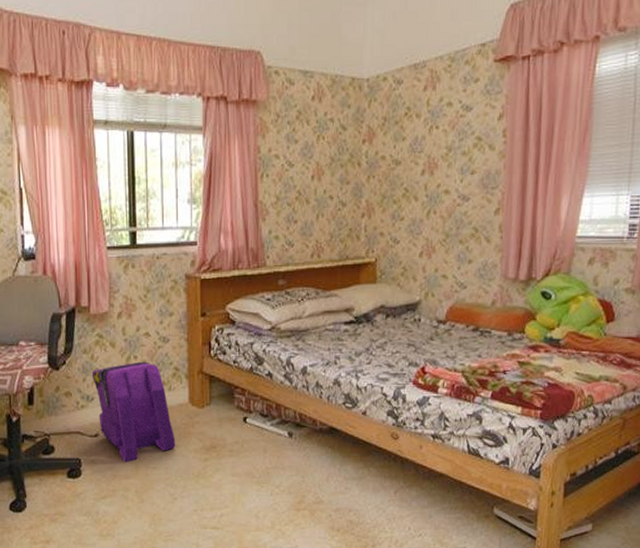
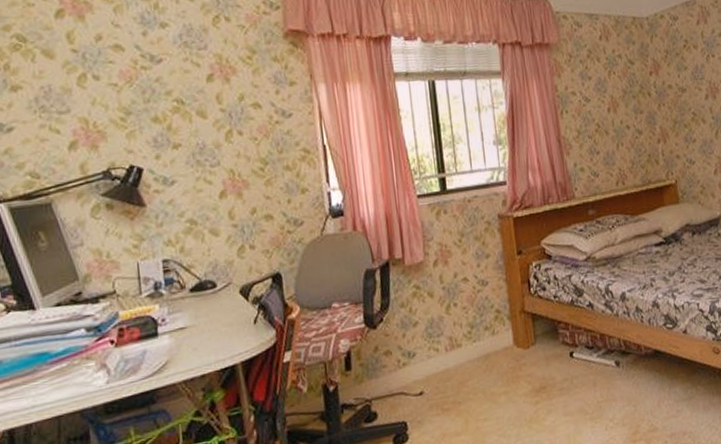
backpack: present [91,361,176,463] -> none [411,308,505,419]

